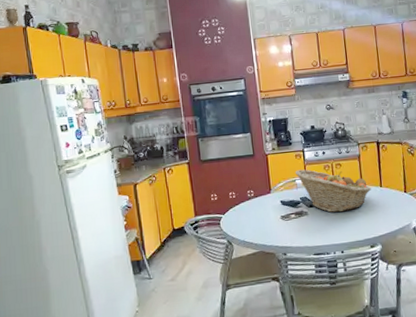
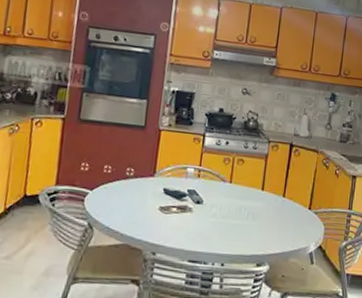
fruit basket: present [295,169,371,213] -> none [188,156,272,218]

